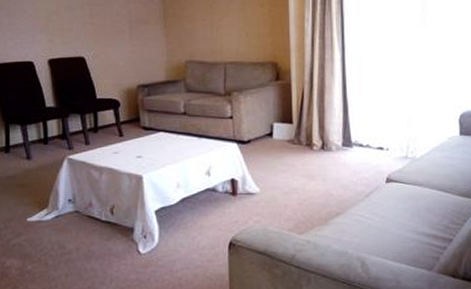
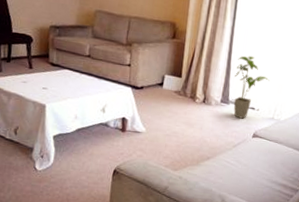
house plant: none [354,88,395,162] -> present [233,56,270,119]

